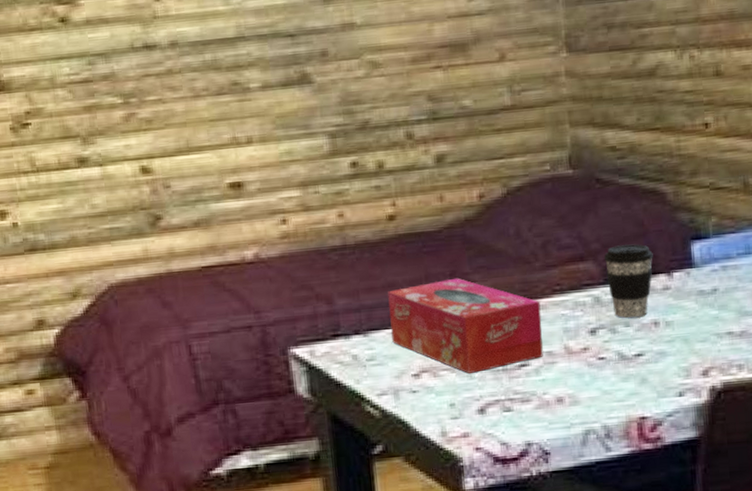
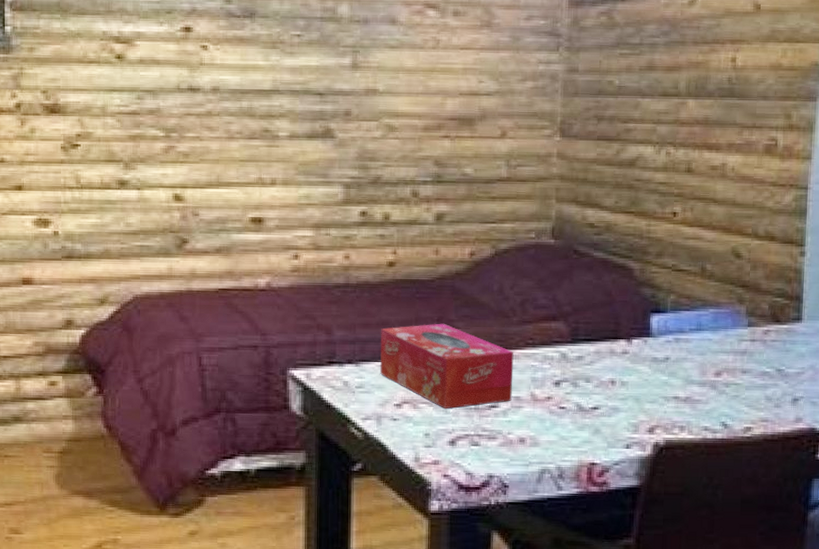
coffee cup: present [604,244,653,319] -> none [573,310,617,376]

